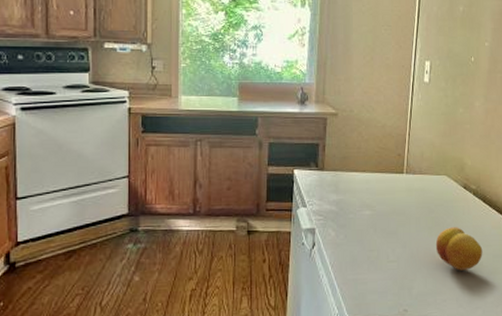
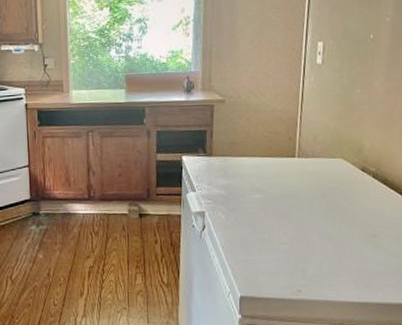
fruit: present [435,227,483,271] -> none [330,210,384,253]

